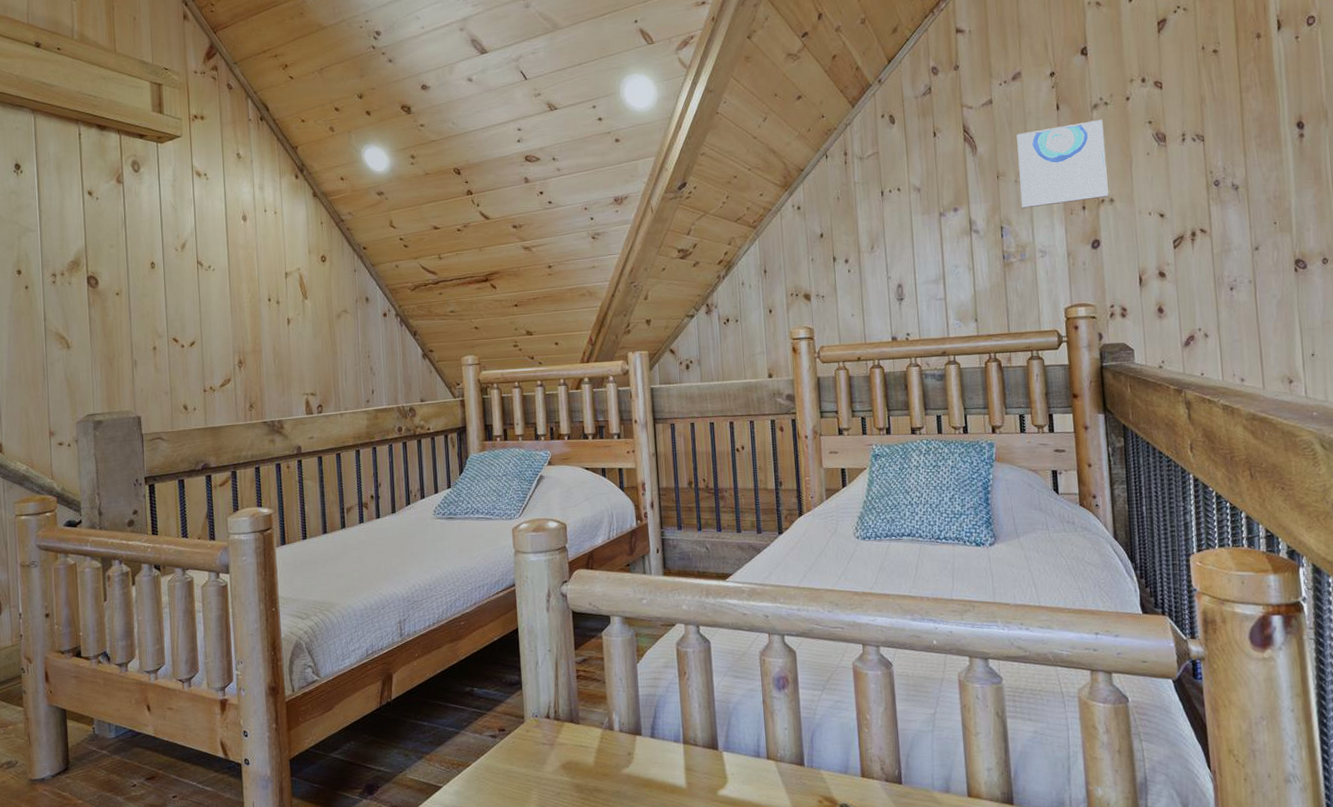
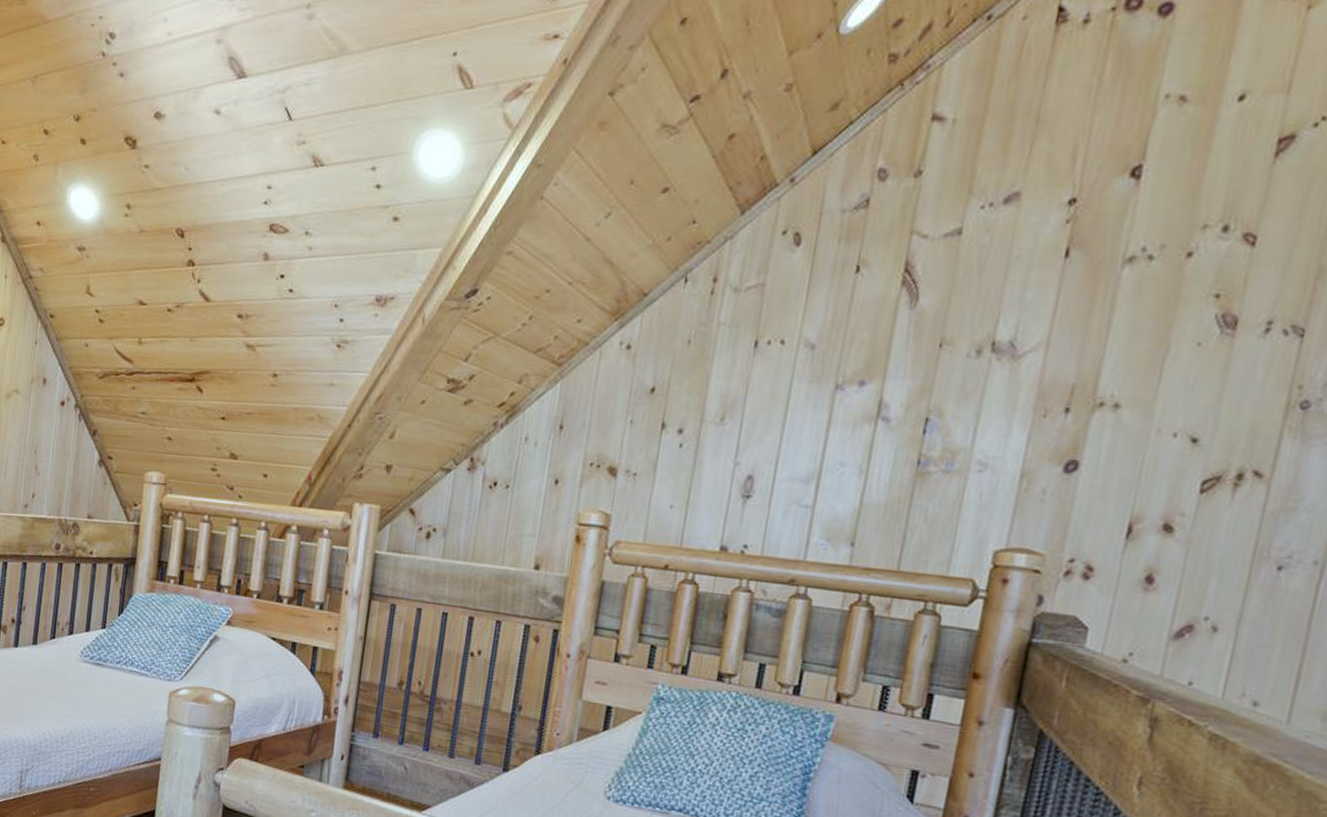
wall art: present [1016,119,1109,209] -> none [967,280,1137,400]

